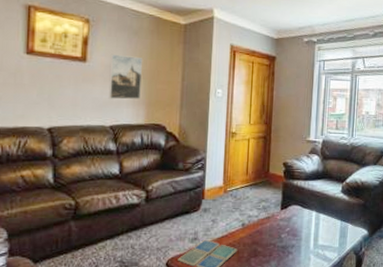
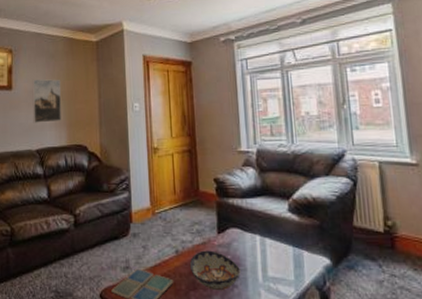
decorative bowl: none [253,224,296,257] -> present [189,250,241,291]

